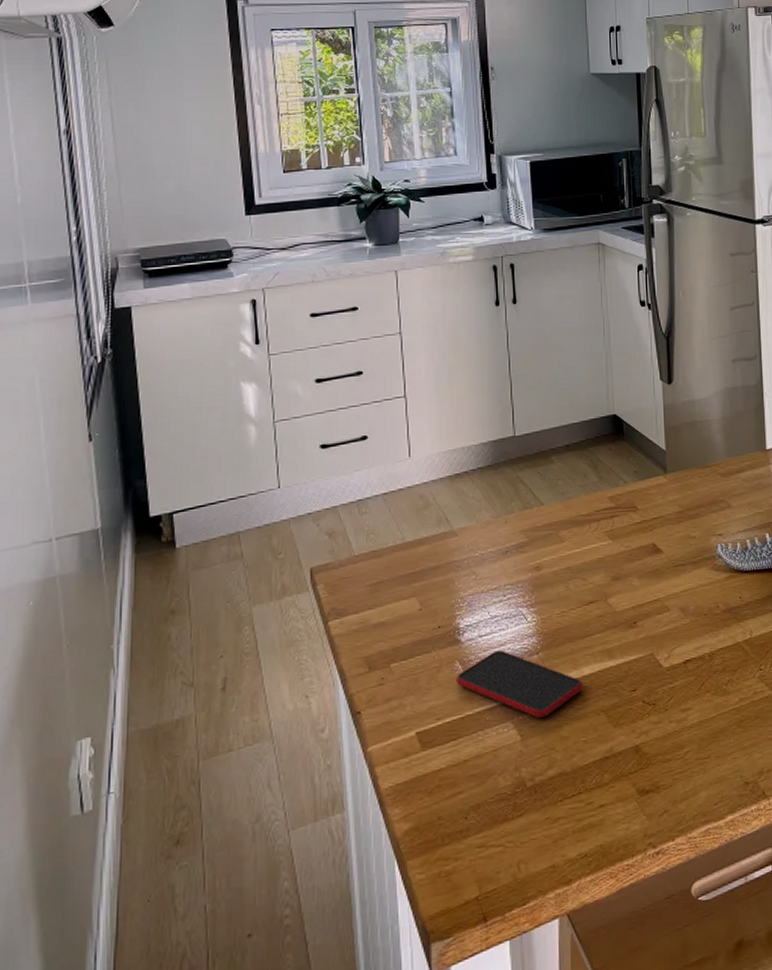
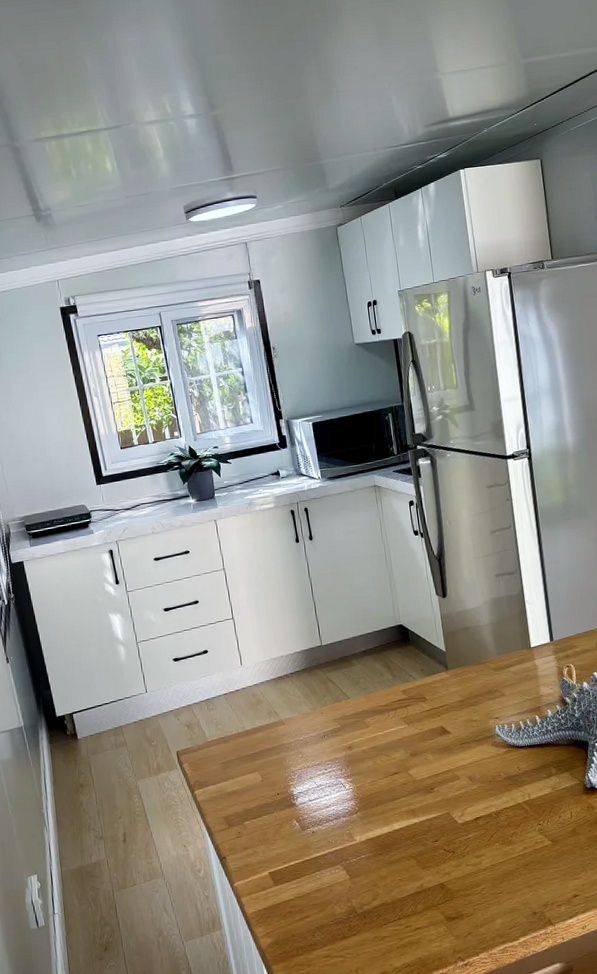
smartphone: present [456,649,583,719] -> none [295,810,395,863]

